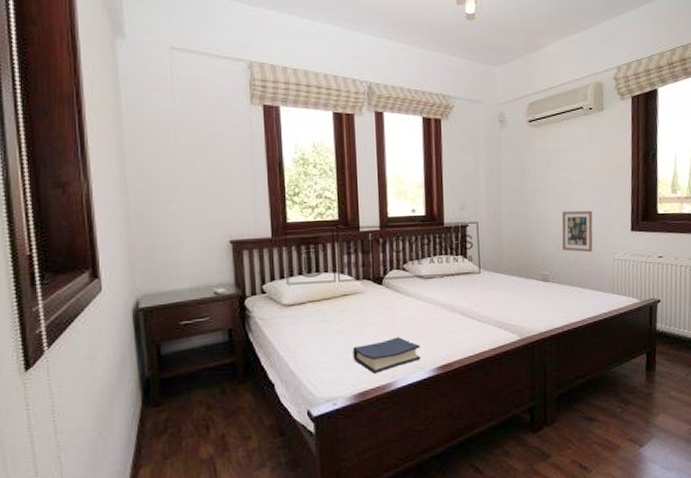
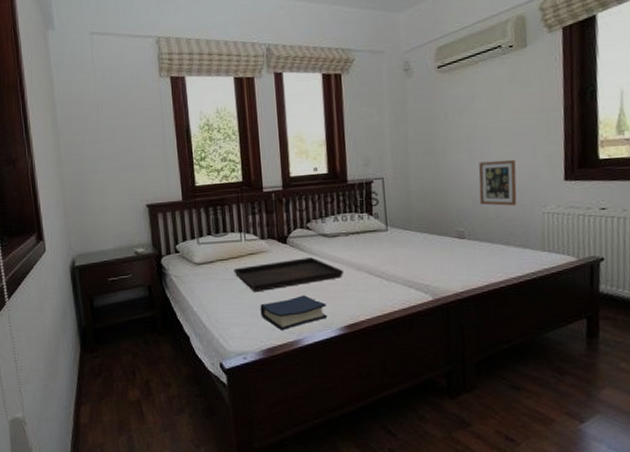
serving tray: none [326,299,438,334] -> present [234,257,343,292]

